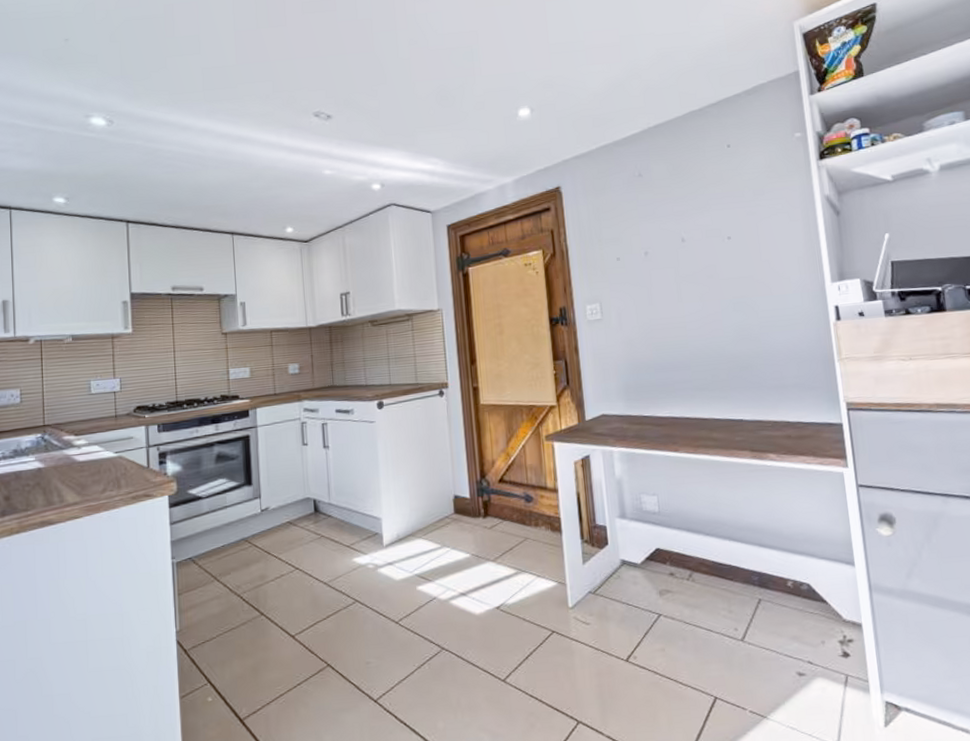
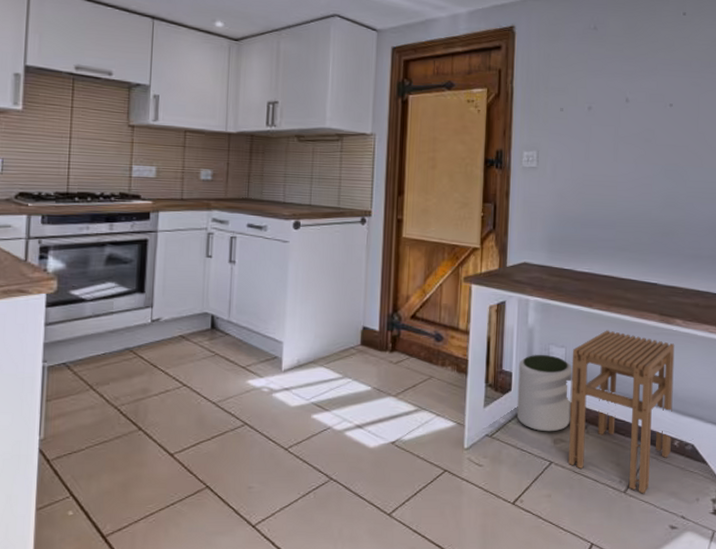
plant pot: none [612,504,673,584] -> present [516,355,572,432]
stool: none [664,473,785,641] -> present [568,330,675,494]

